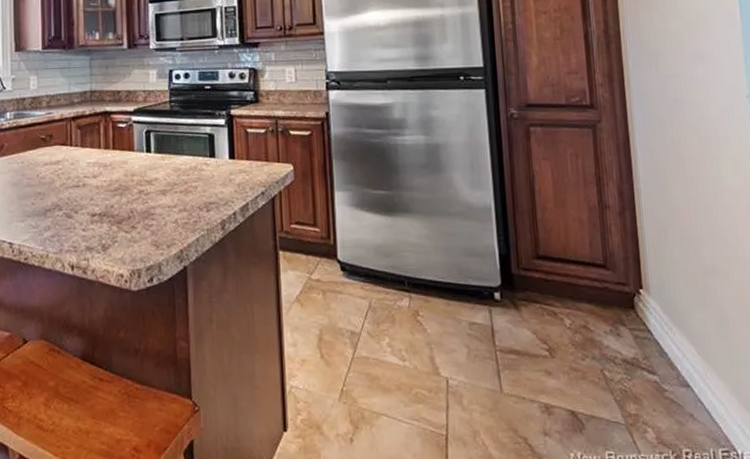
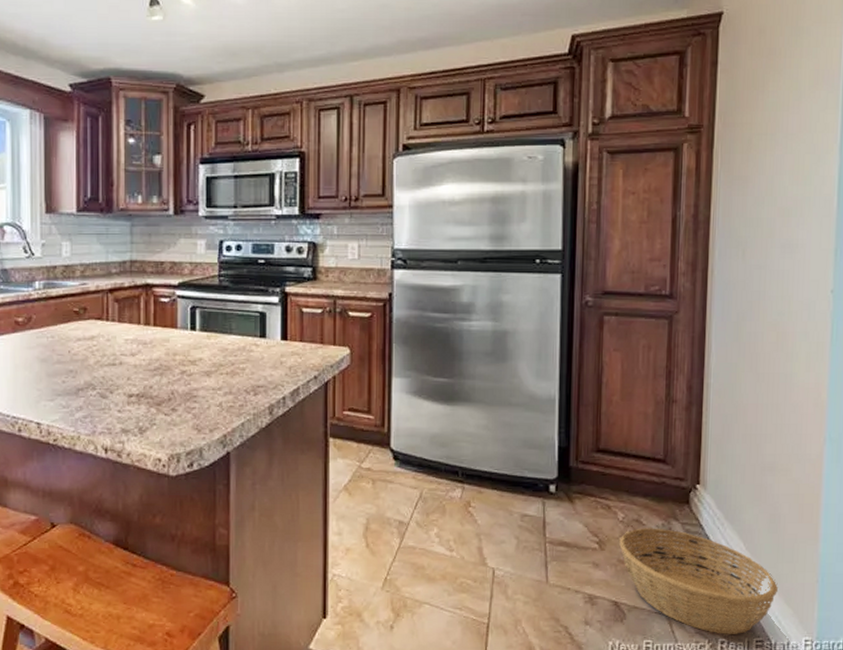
basket: none [569,334,738,445] -> present [619,528,779,634]

